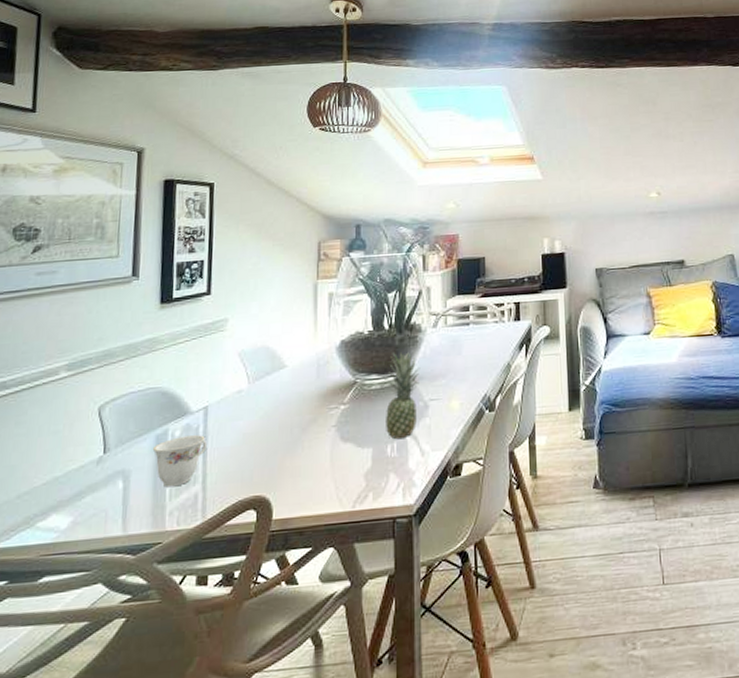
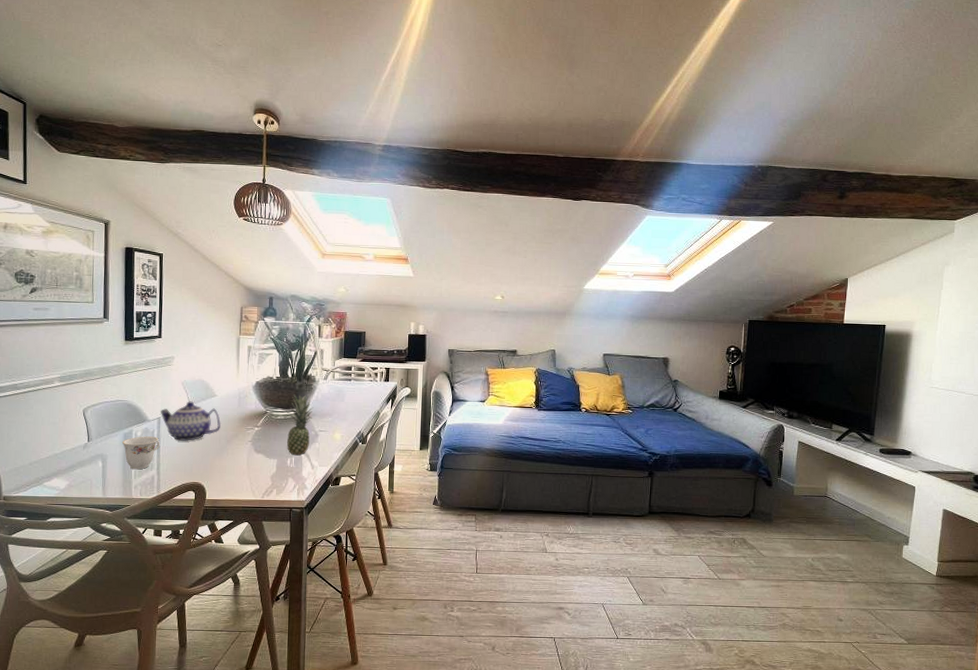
teapot: none [207,378,294,437] -> present [160,401,222,441]

